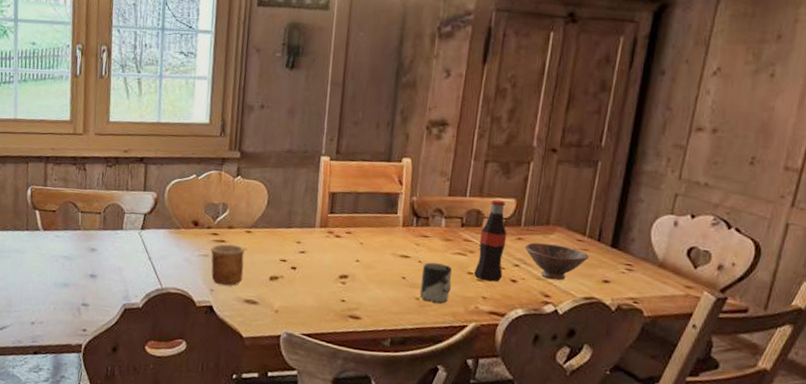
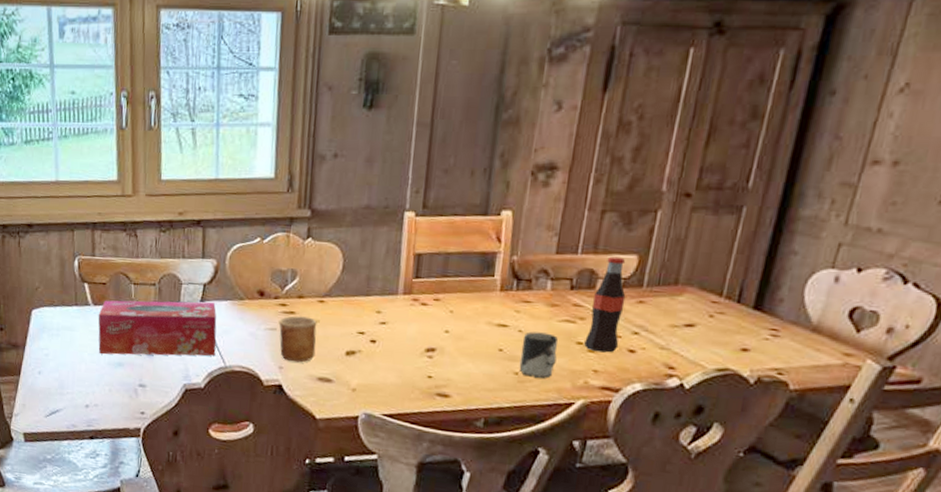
tissue box: none [46,226,156,279] -> present [98,300,217,356]
bowl: present [524,242,589,281] -> none [646,306,726,350]

